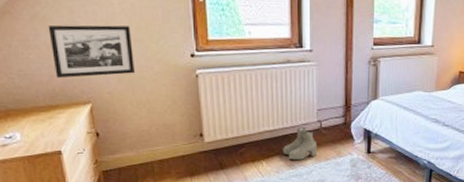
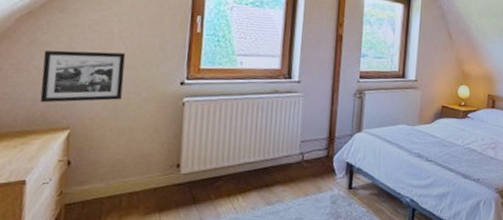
boots: present [283,126,318,161] -> none [261,159,298,196]

